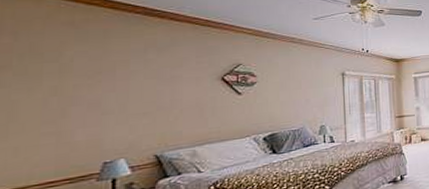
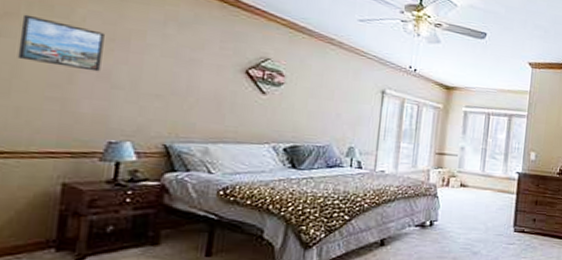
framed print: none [13,64,91,105] -> present [17,14,104,72]

